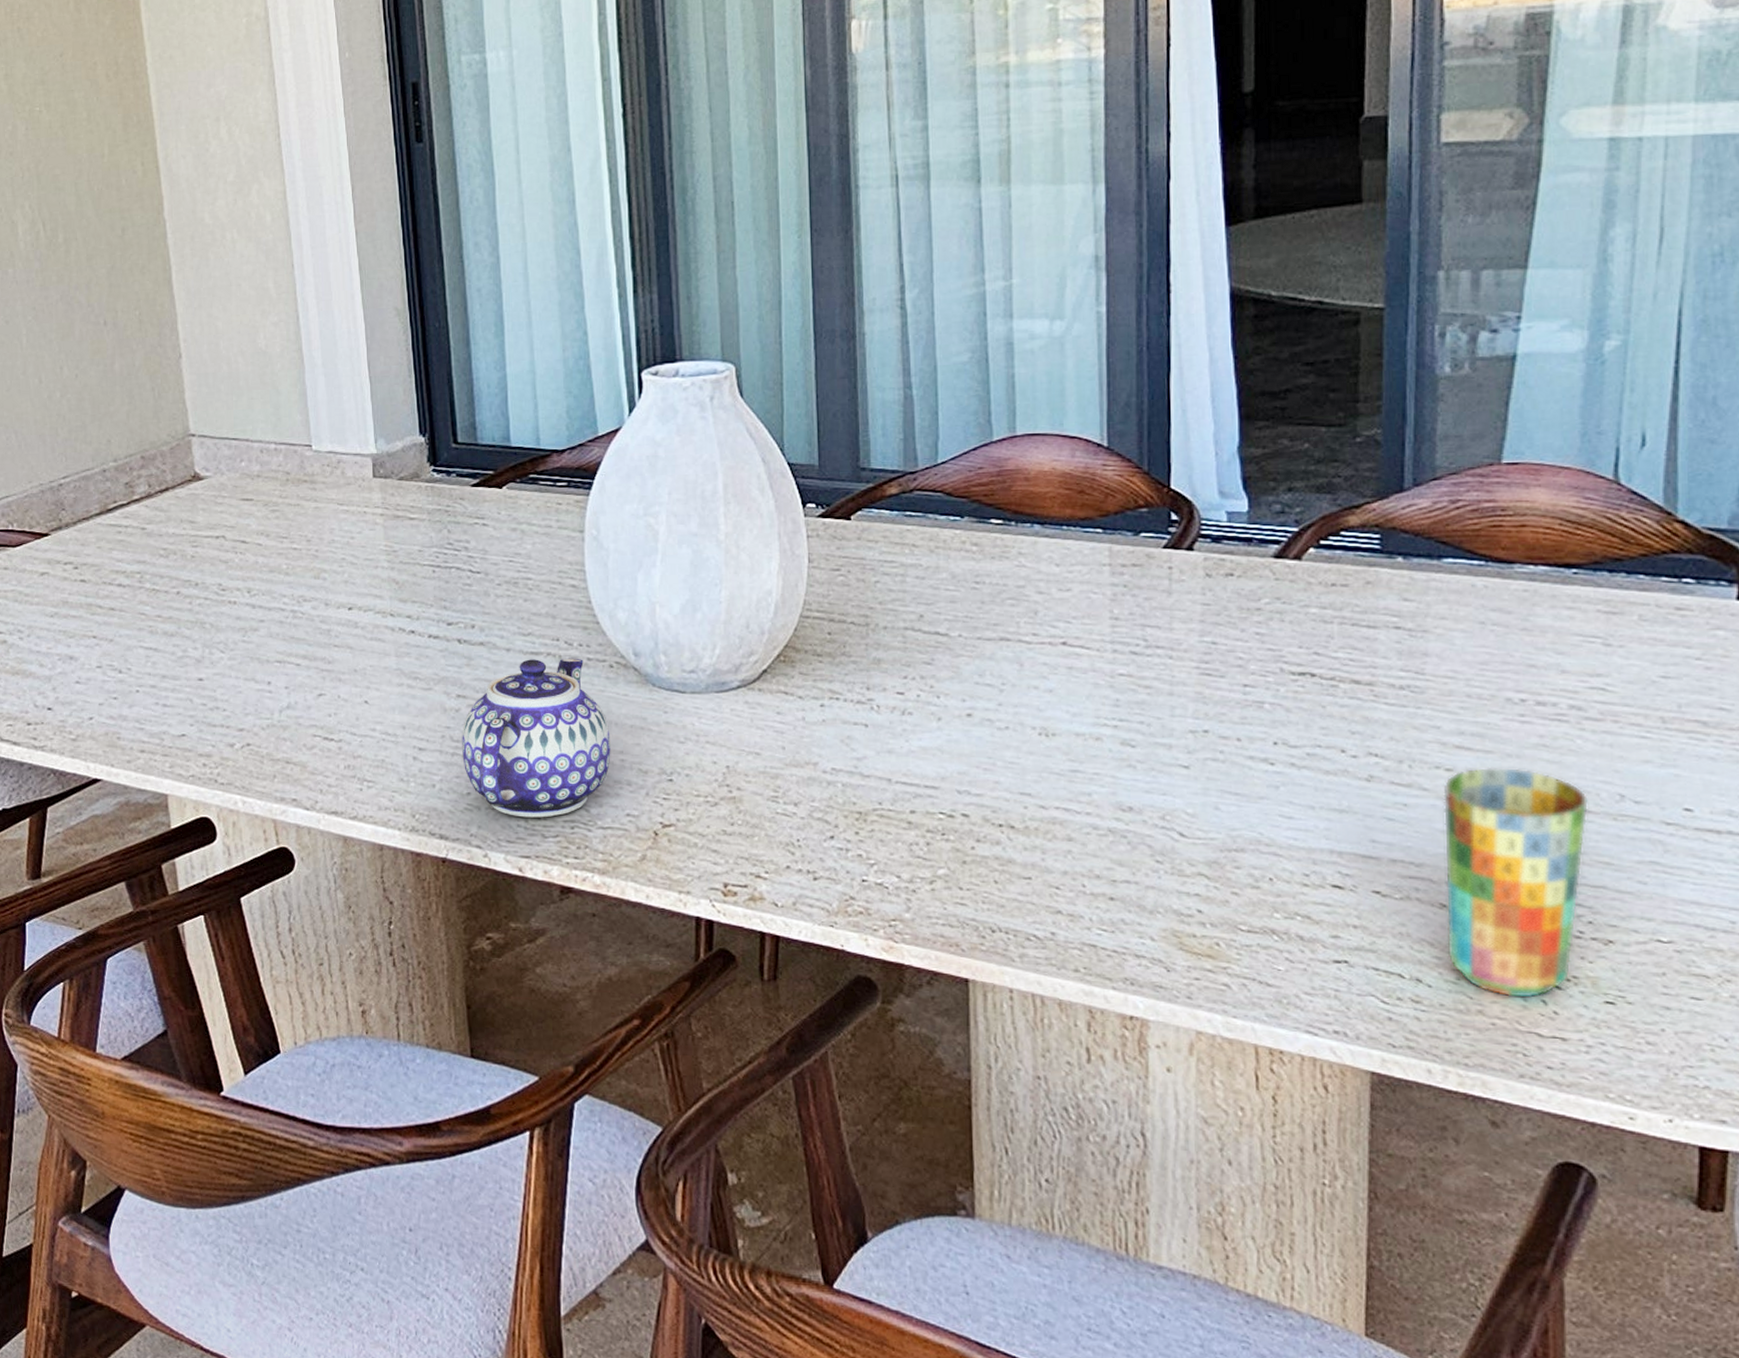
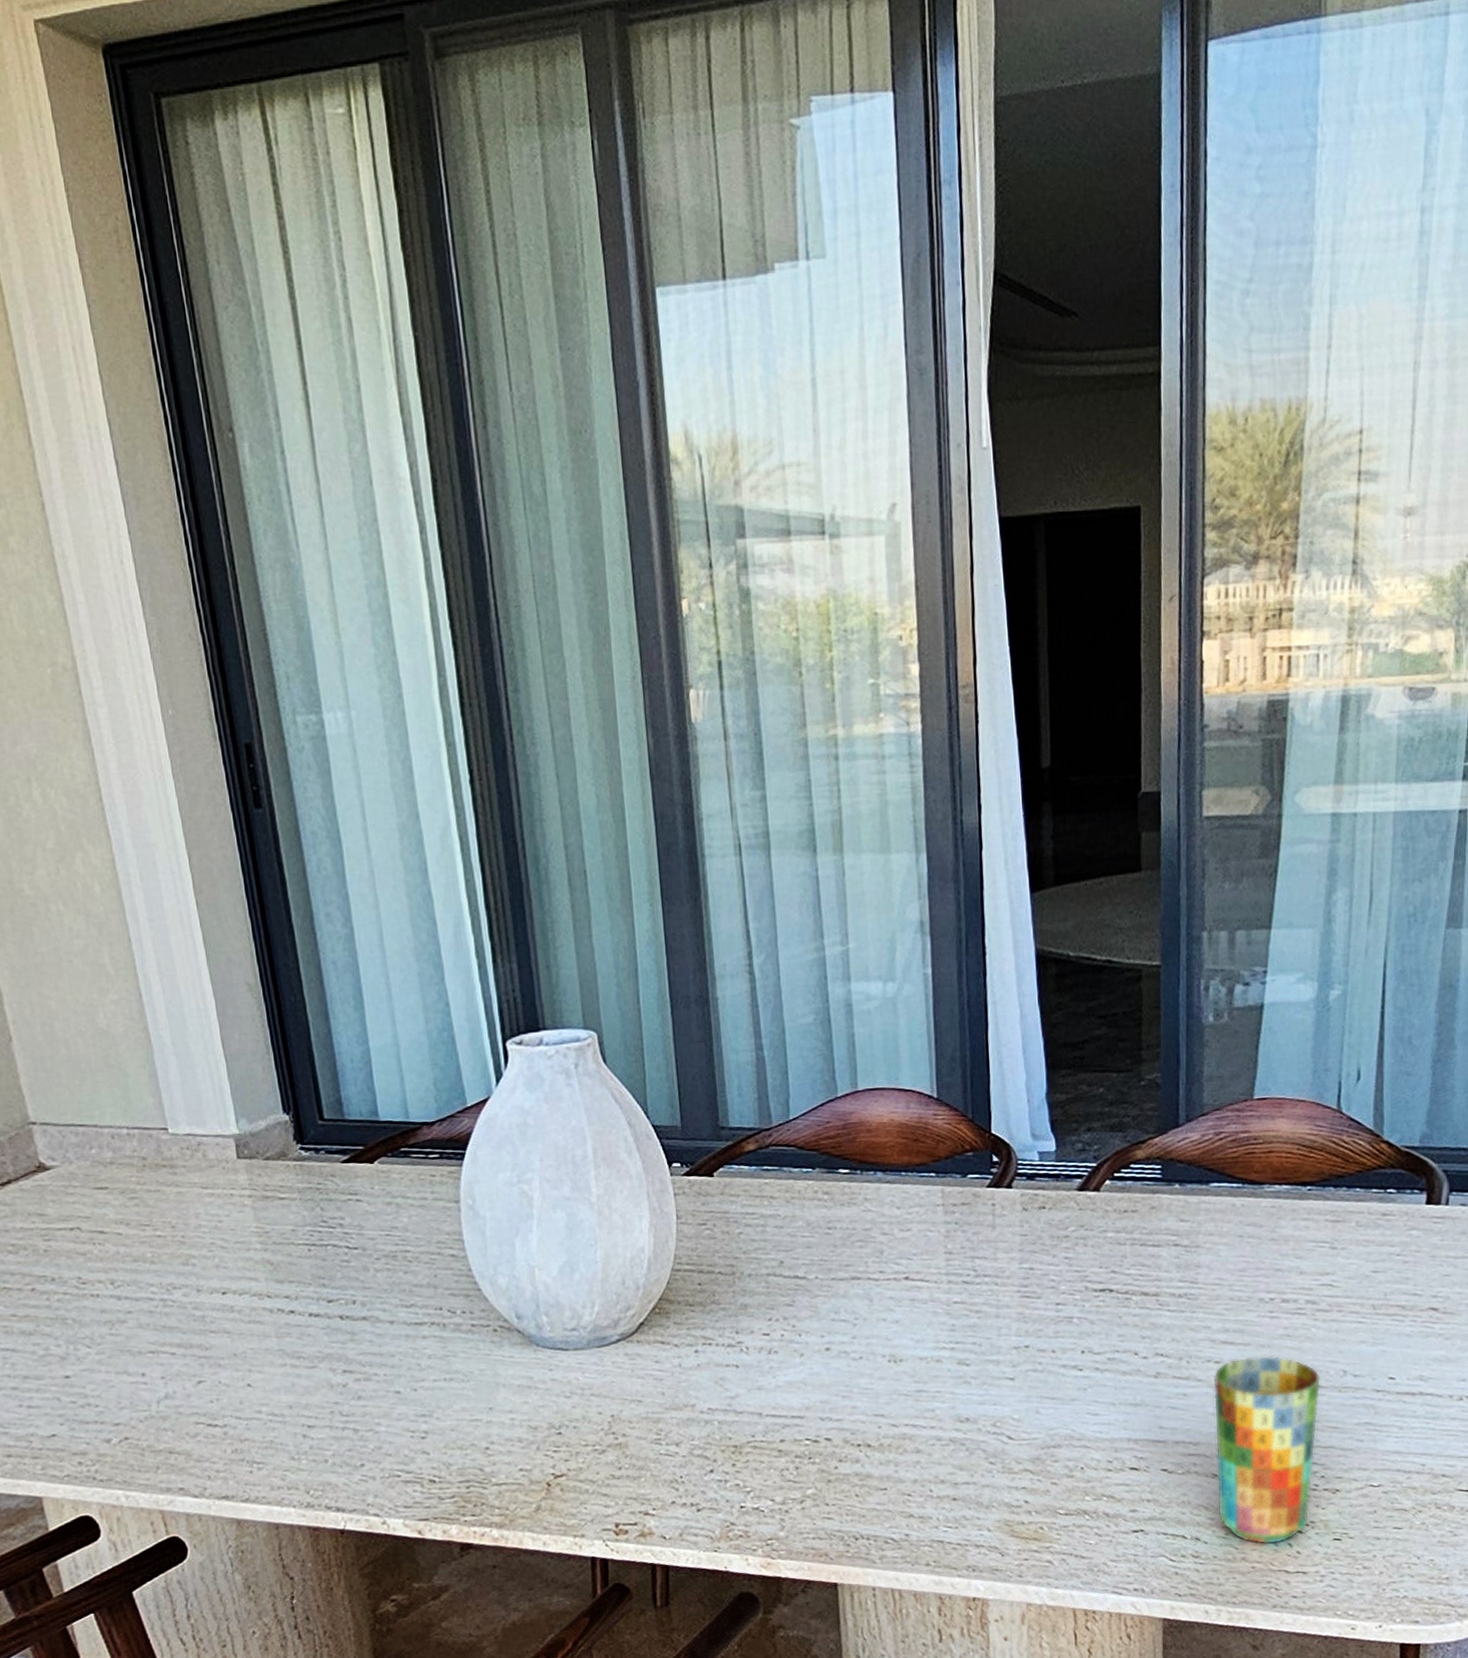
teapot: present [462,658,611,818] -> none [351,1325,501,1483]

